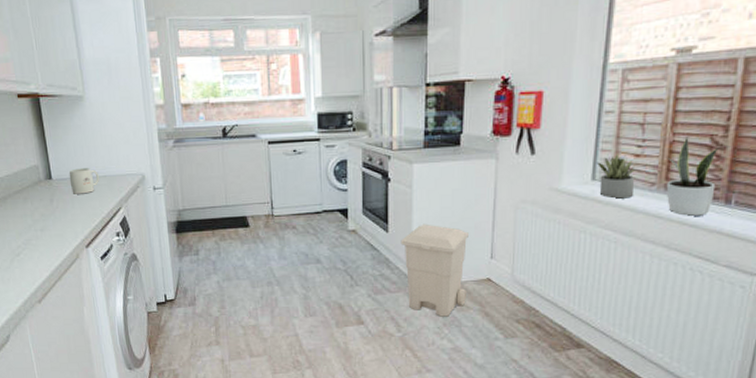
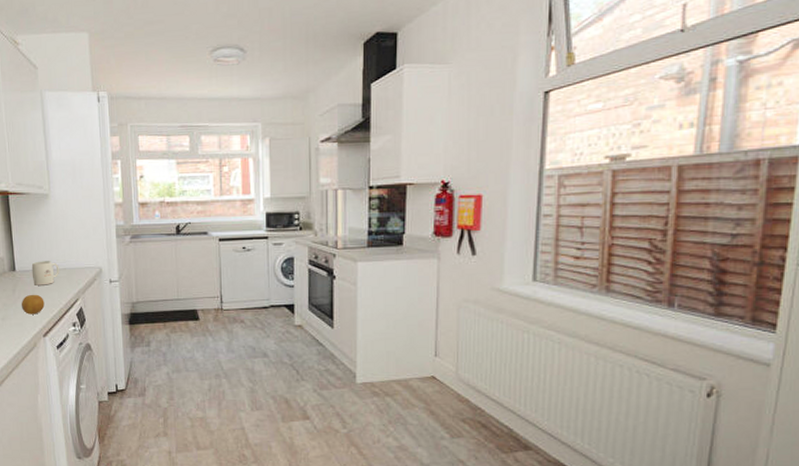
fruit: none [60,203,86,225] -> present [21,294,45,315]
recycling bin: present [401,223,468,317] -> none [346,320,412,414]
succulent plant: present [596,154,636,199] -> none [536,256,576,300]
potted plant: present [665,135,720,216] -> none [605,239,660,318]

